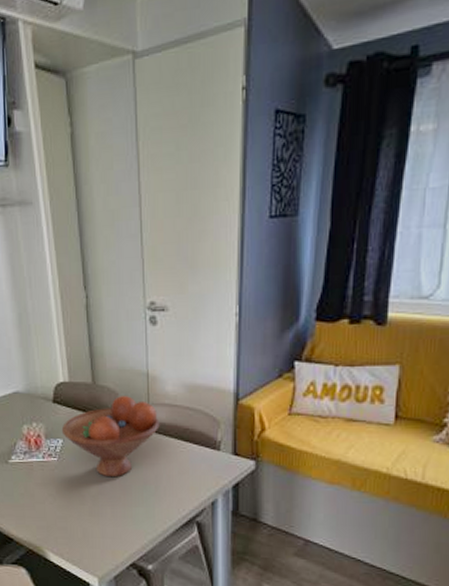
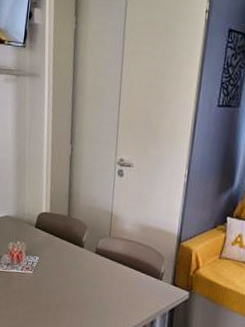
fruit bowl: present [61,396,160,478] -> none [39,228,117,292]

